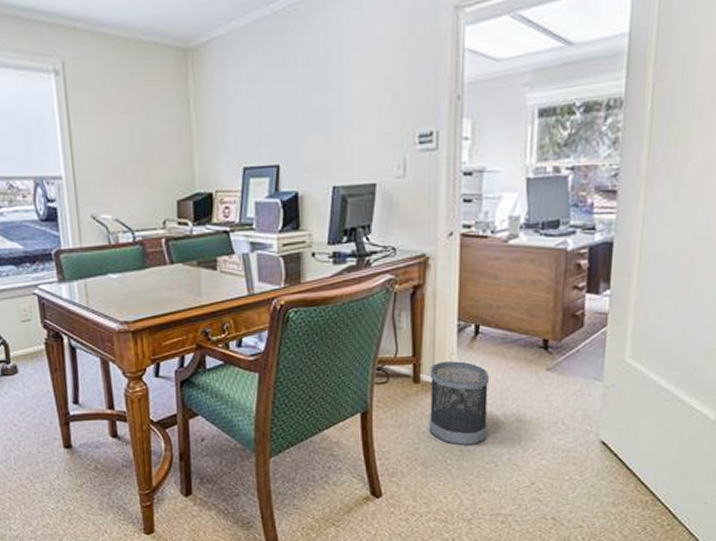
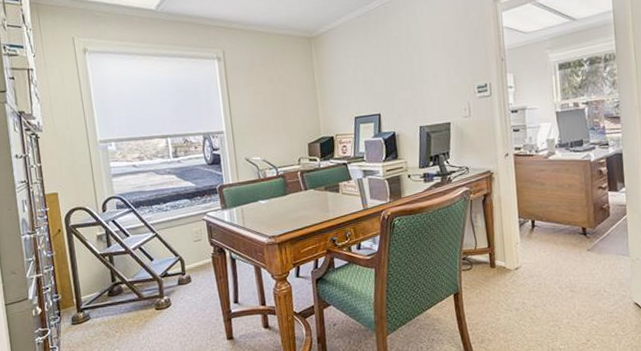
wastebasket: present [428,361,490,446] -> none [502,248,550,315]

